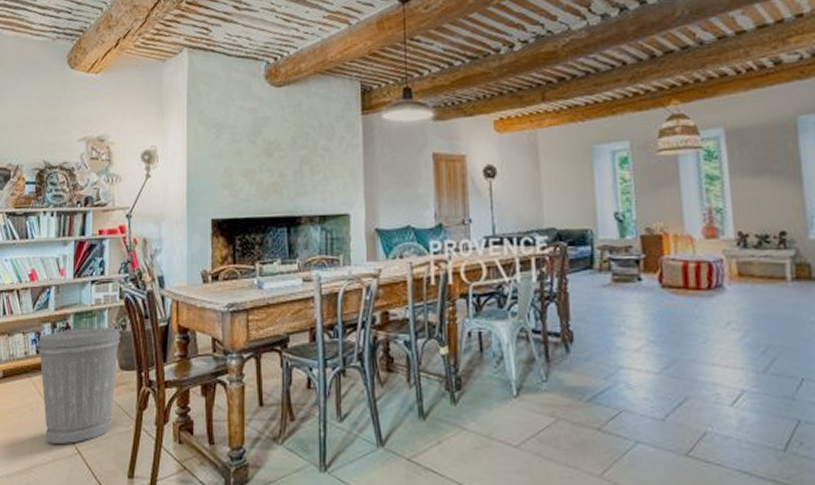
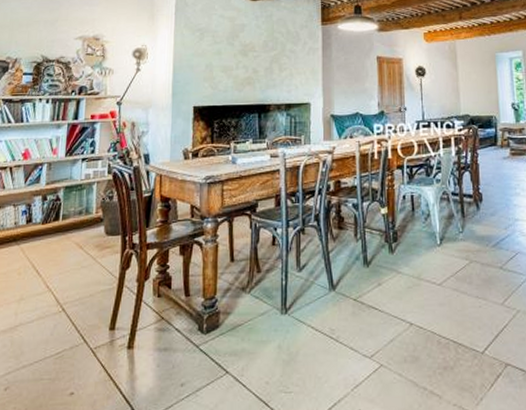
trash can: present [37,326,121,444] -> none [27,198,108,303]

